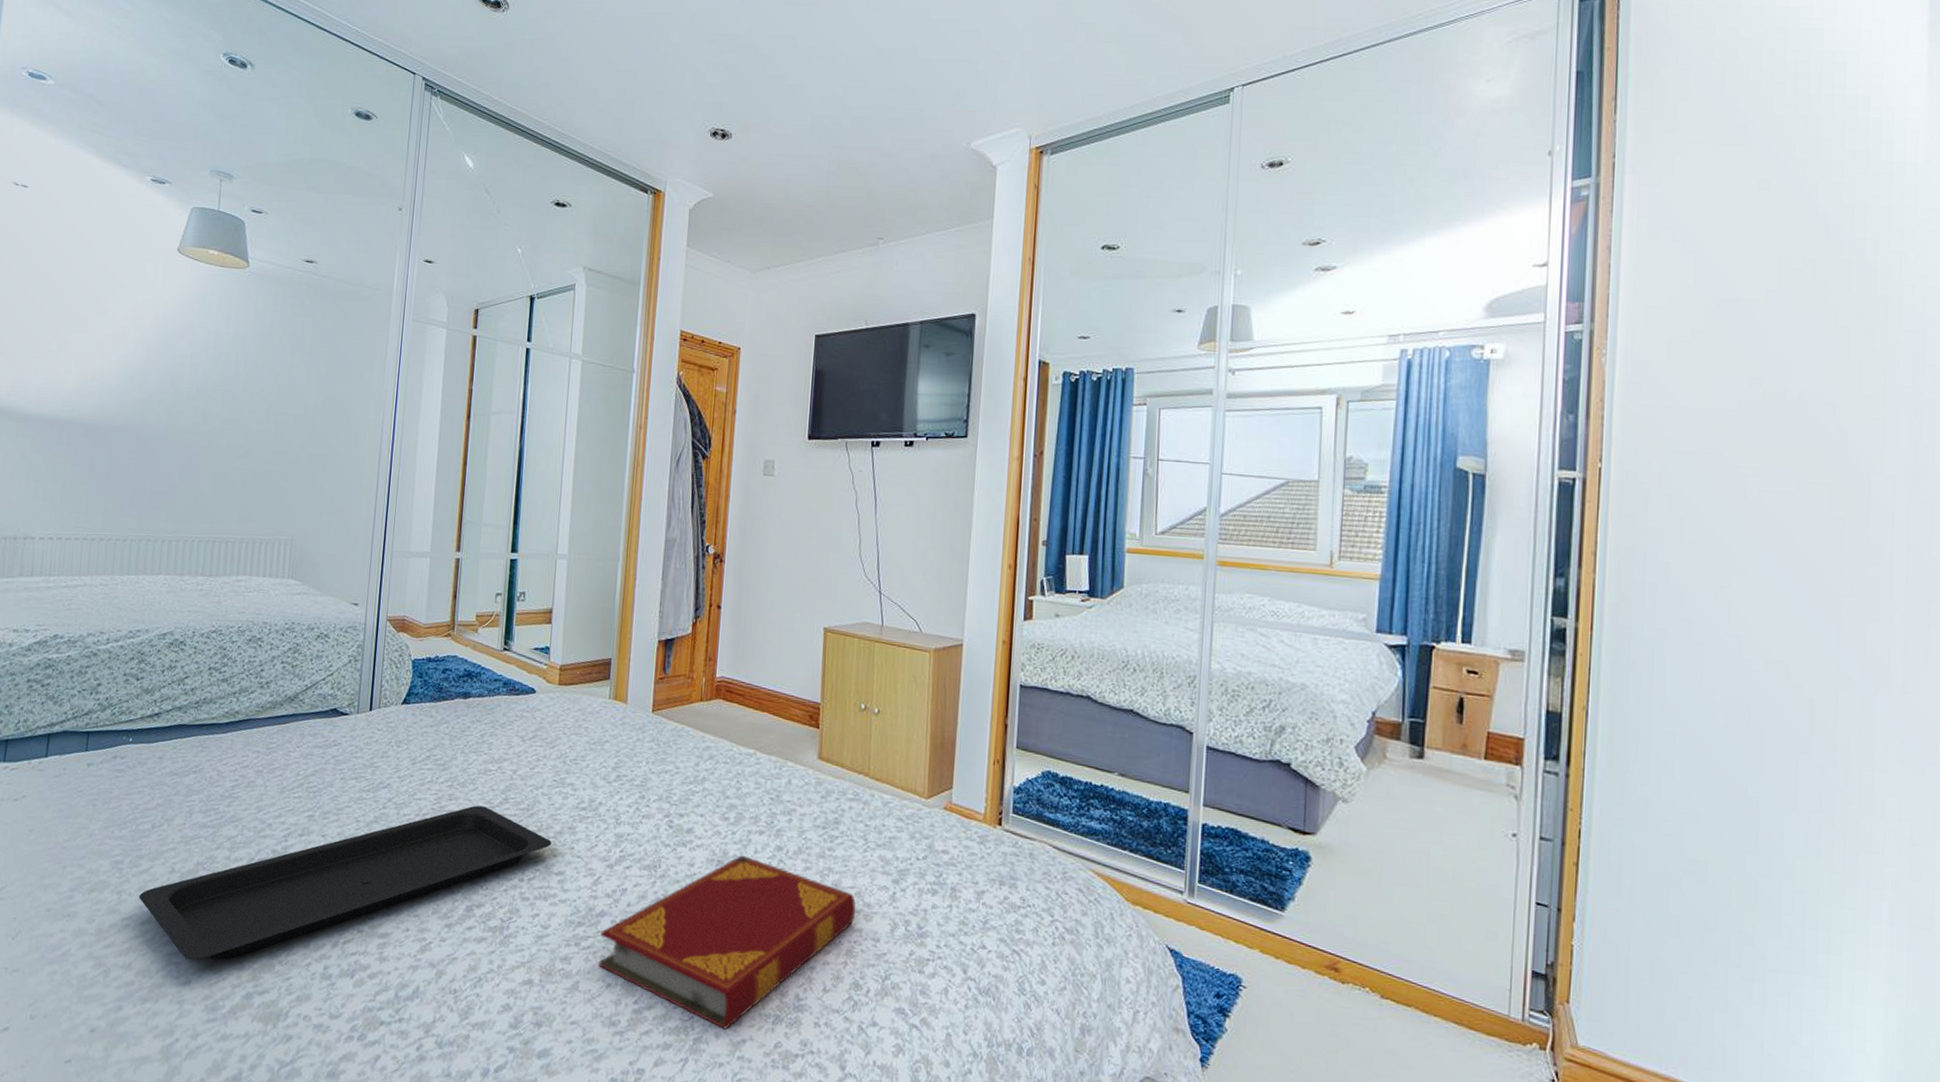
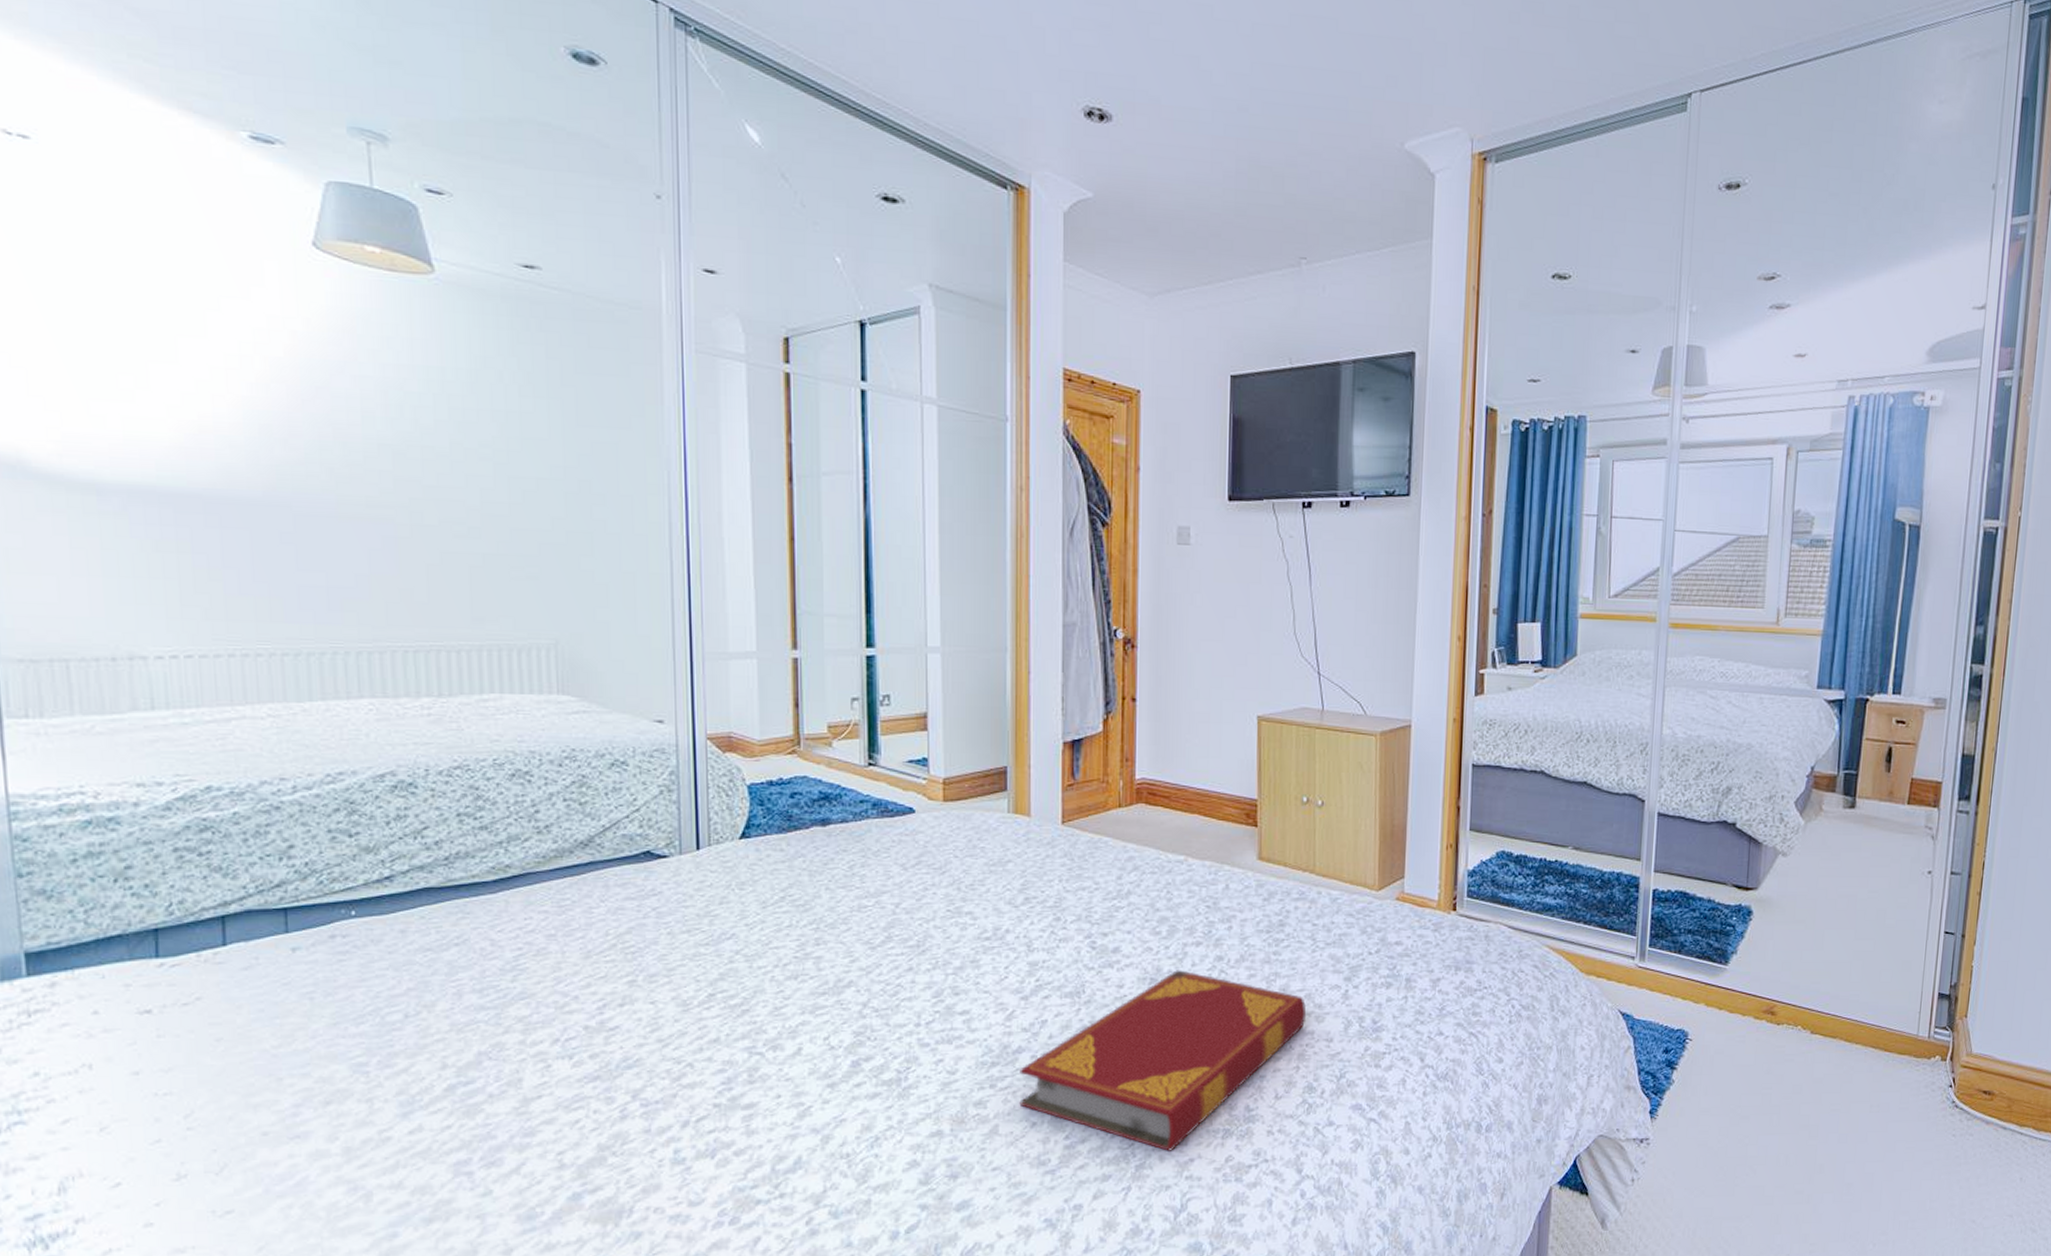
serving tray: present [139,805,552,960] -> none [399,948,951,1167]

